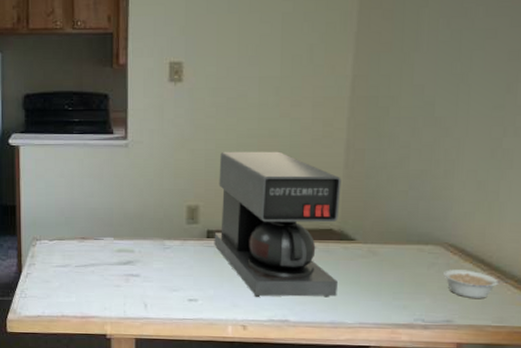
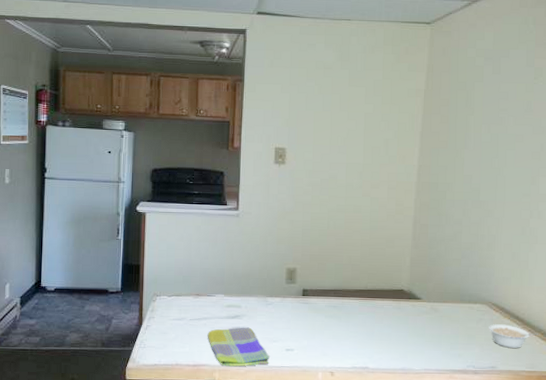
dish towel: none [96,274,169,319] -> present [207,327,270,367]
coffee maker: present [214,151,341,298] -> none [308,223,410,348]

